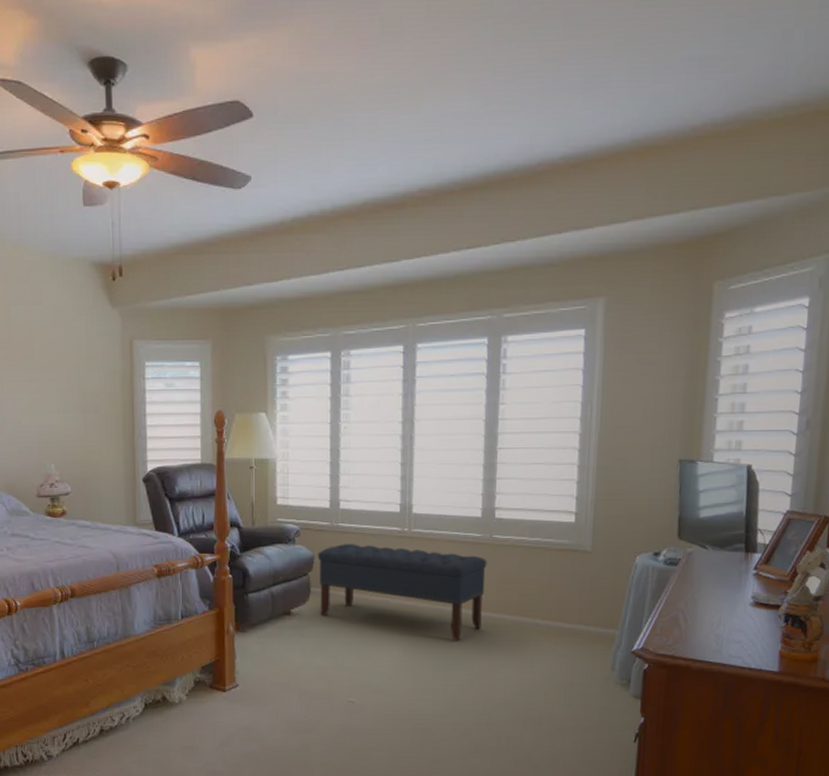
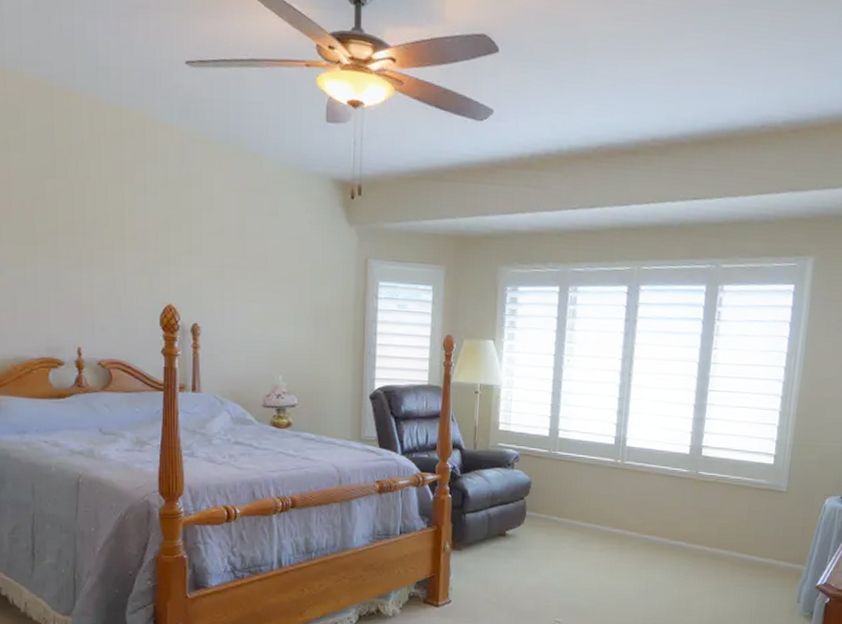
bench: present [317,543,487,641] -> none [533,470,692,569]

